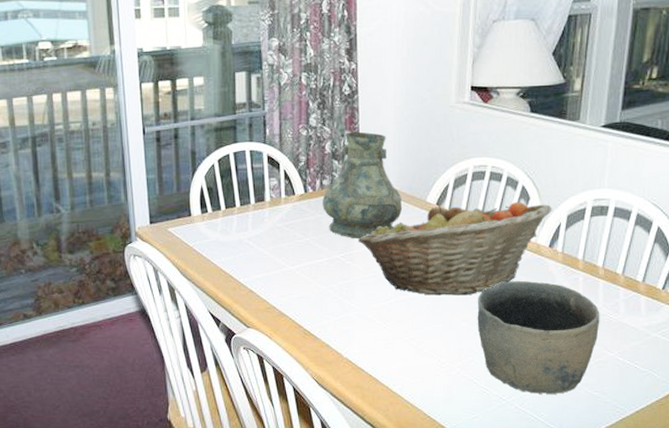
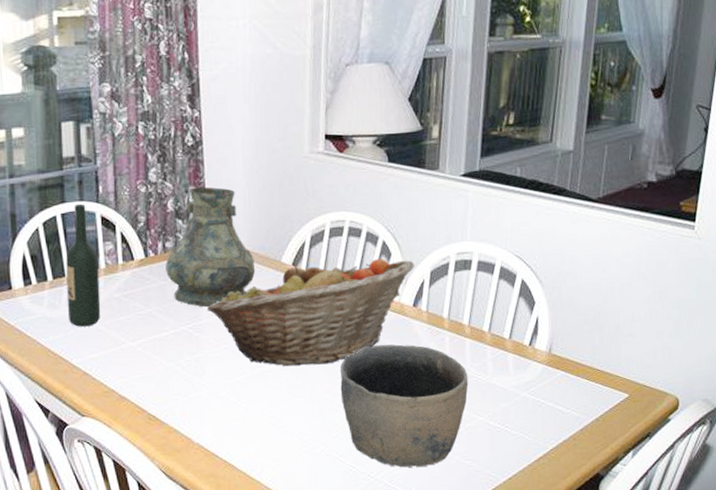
wine bottle: none [236,145,266,251] -> present [66,204,101,327]

